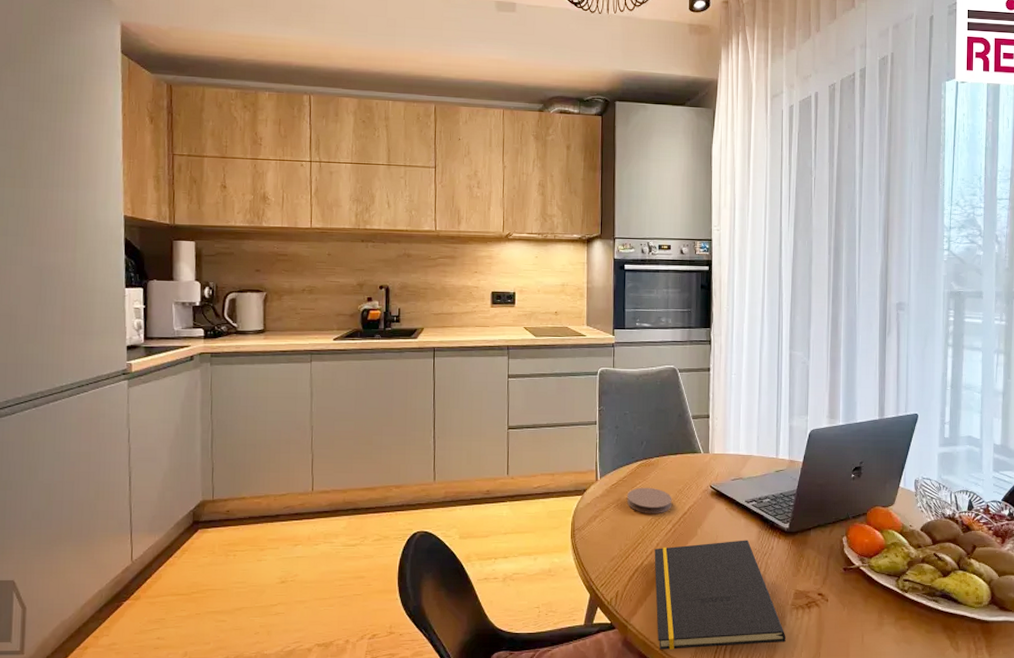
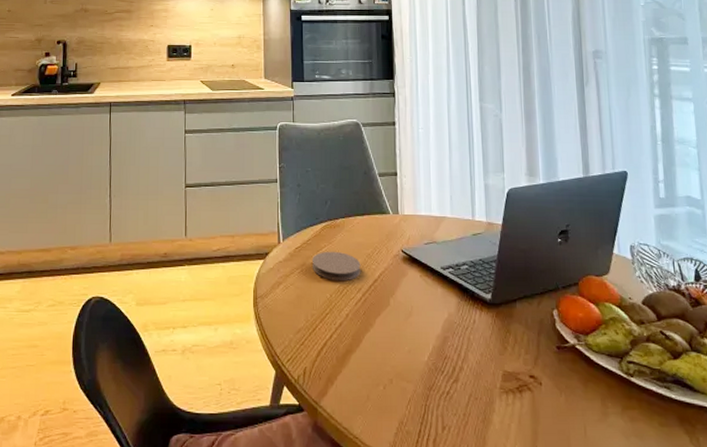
notepad: present [654,540,786,650] -> none [344,311,496,438]

